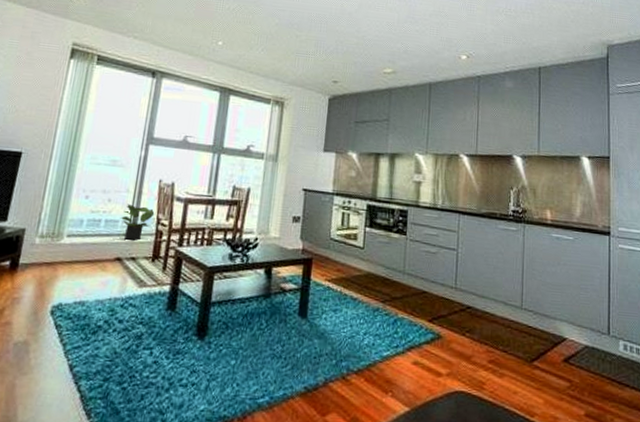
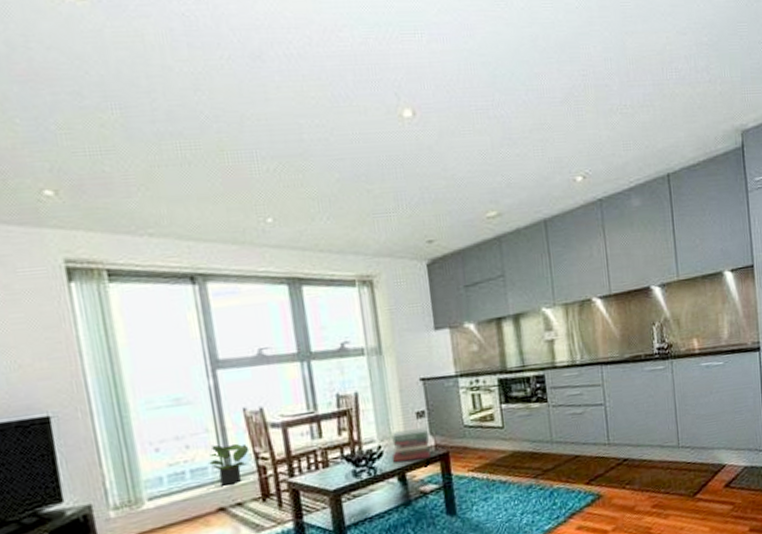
books: none [263,229,300,259] -> present [391,427,432,463]

